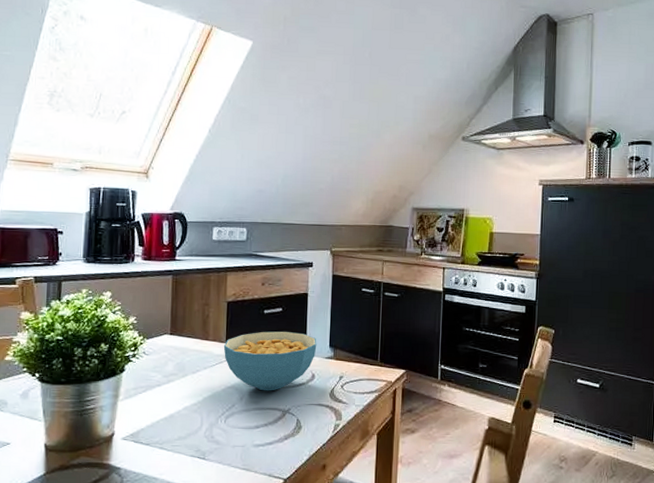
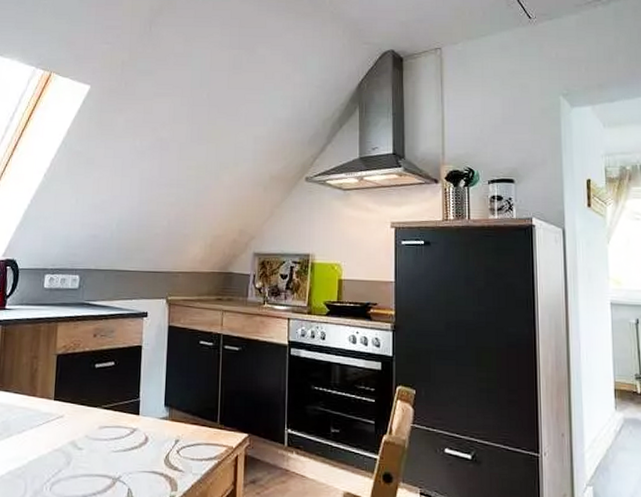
cereal bowl: present [223,331,317,391] -> none [51,387,151,455]

